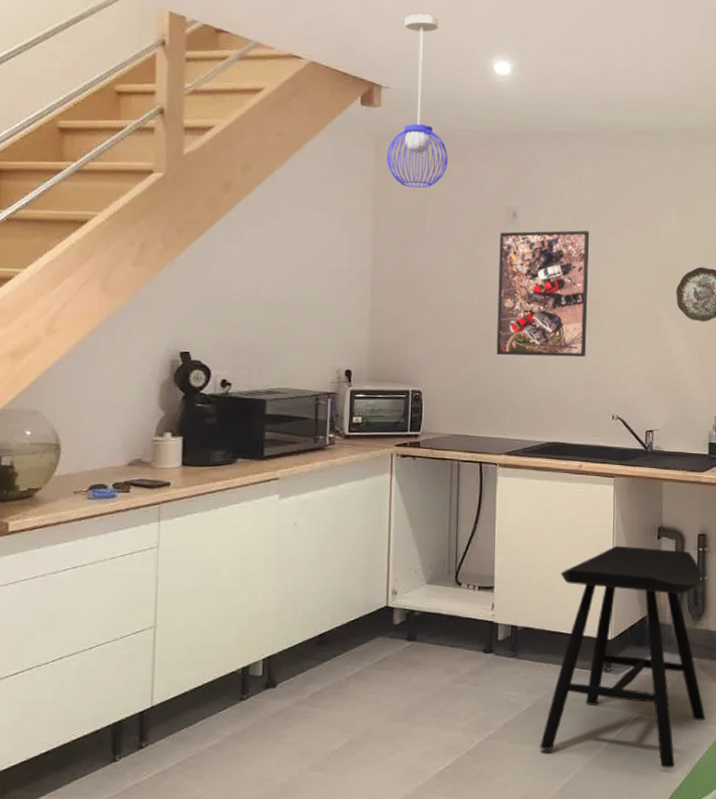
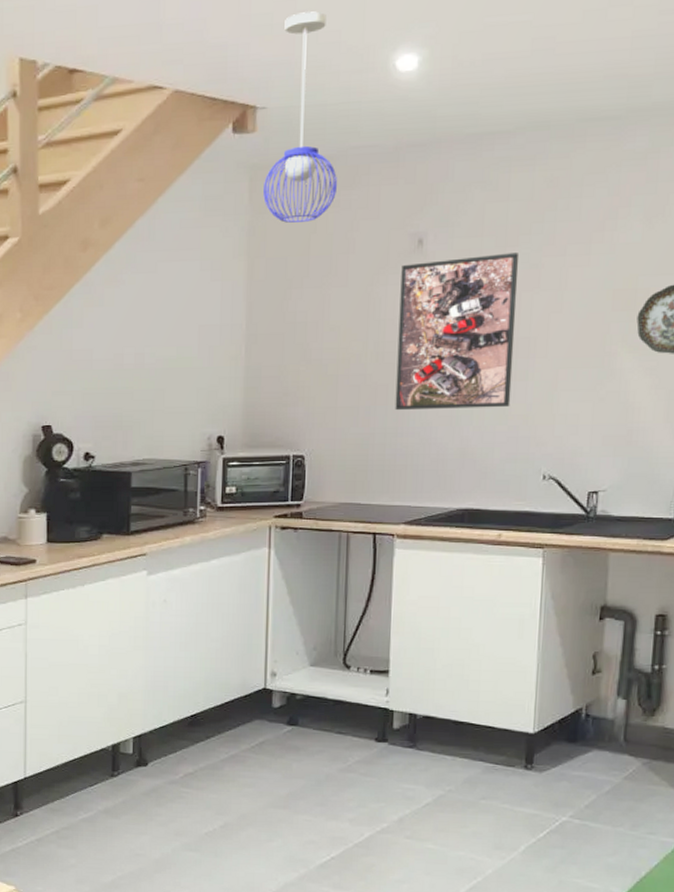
stool: present [540,545,705,768] -> none [441,627,659,881]

